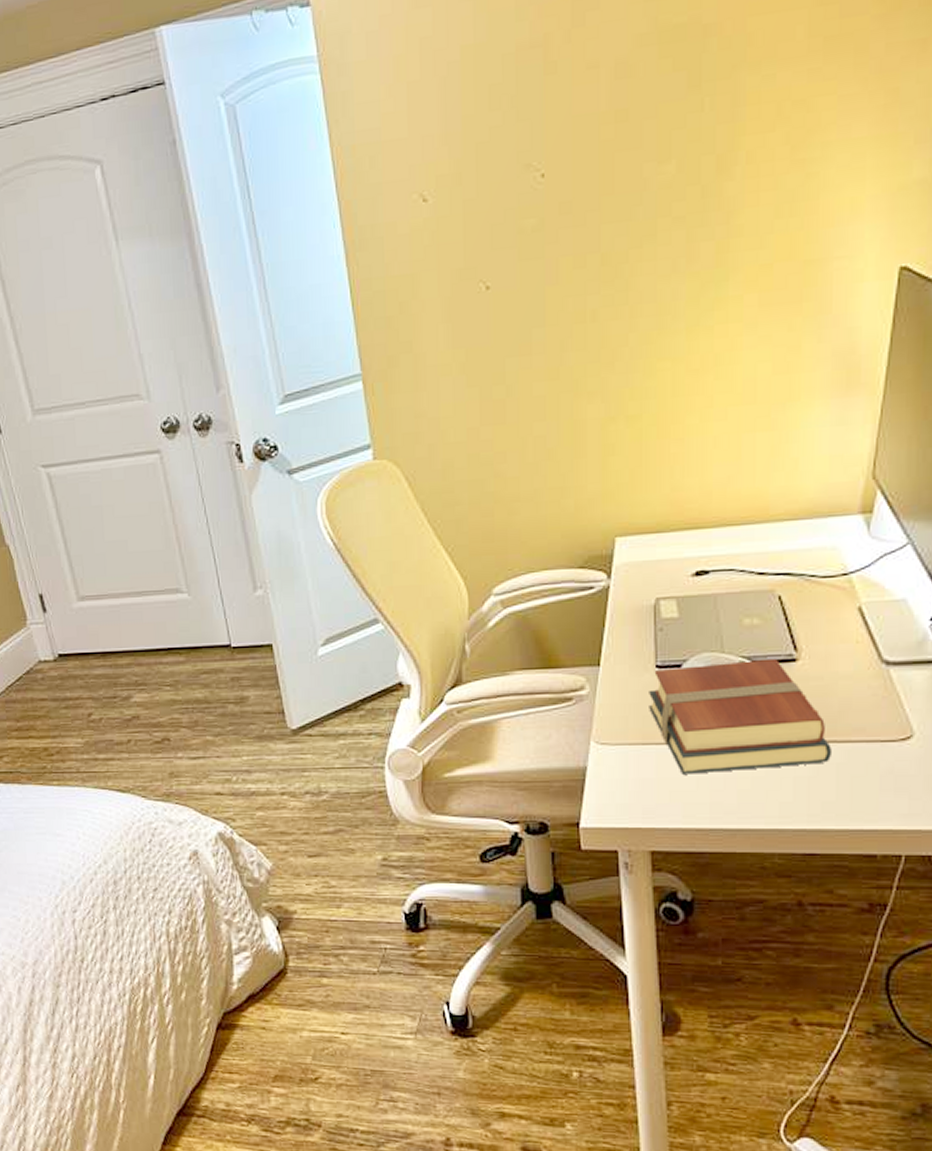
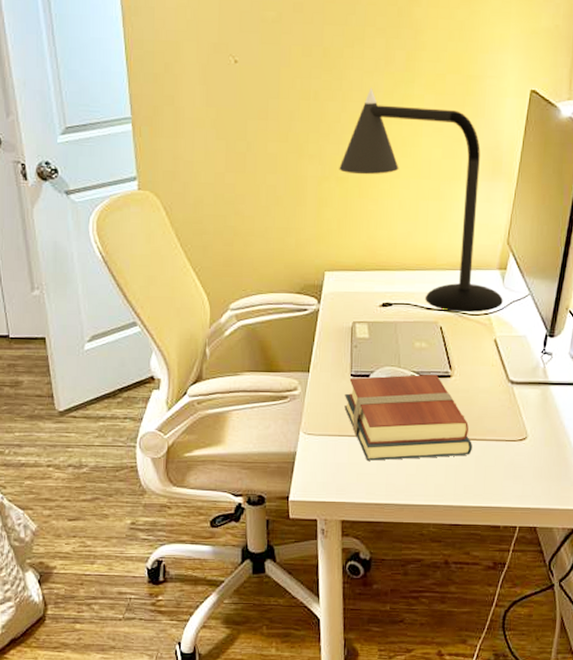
desk lamp: none [629,295,869,574] -> present [339,87,503,312]

